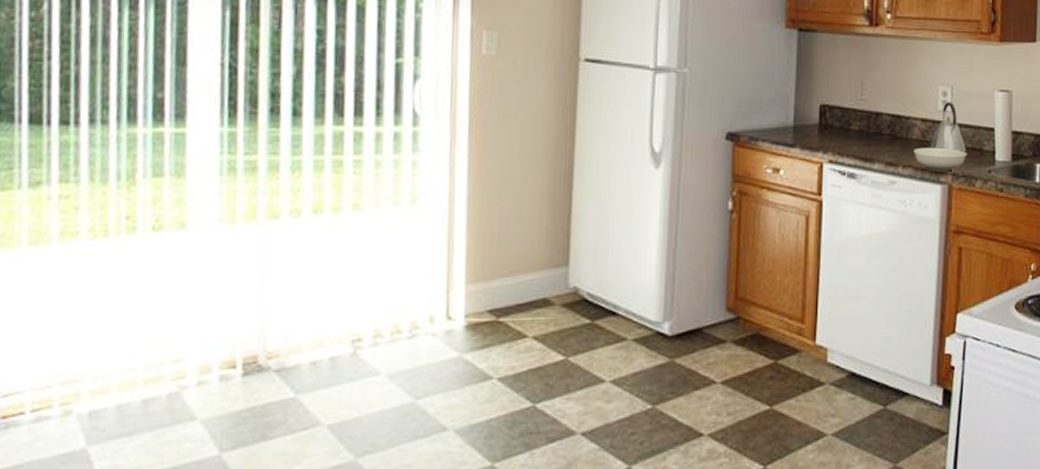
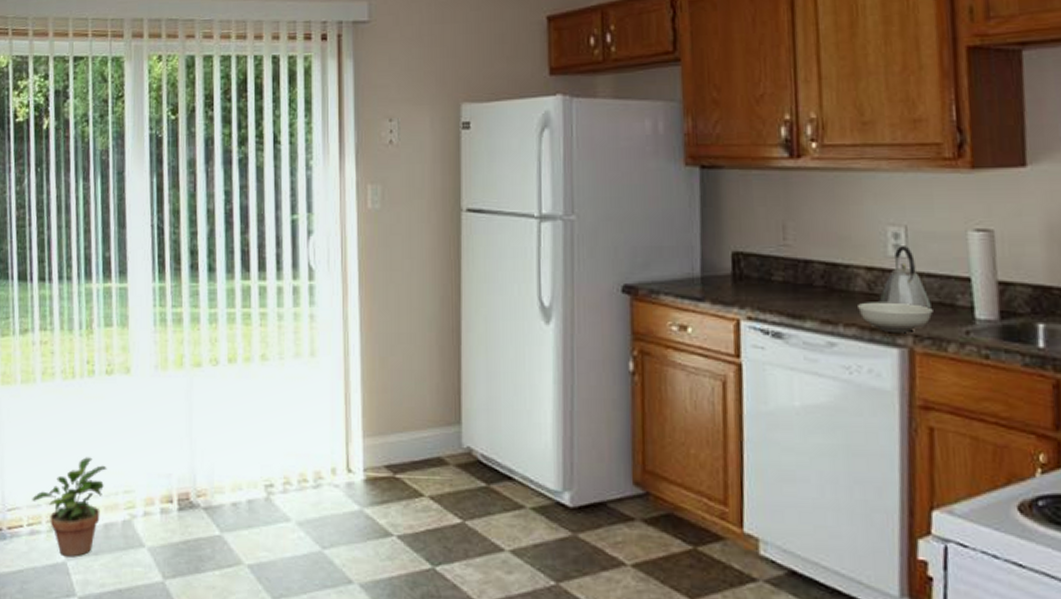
potted plant: none [39,326,149,443] -> present [32,457,107,557]

